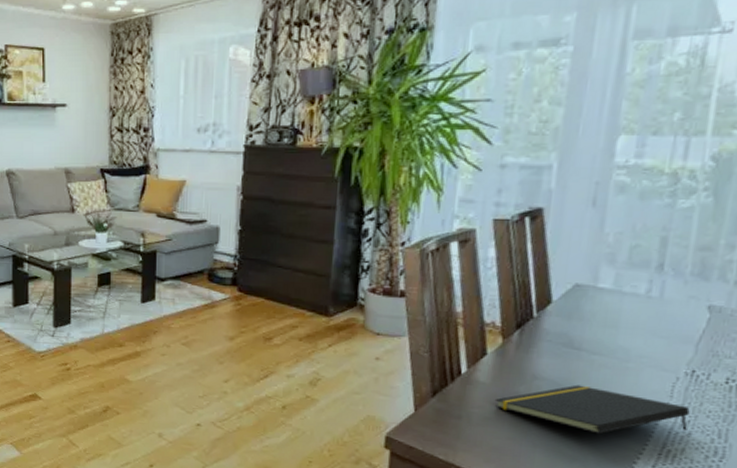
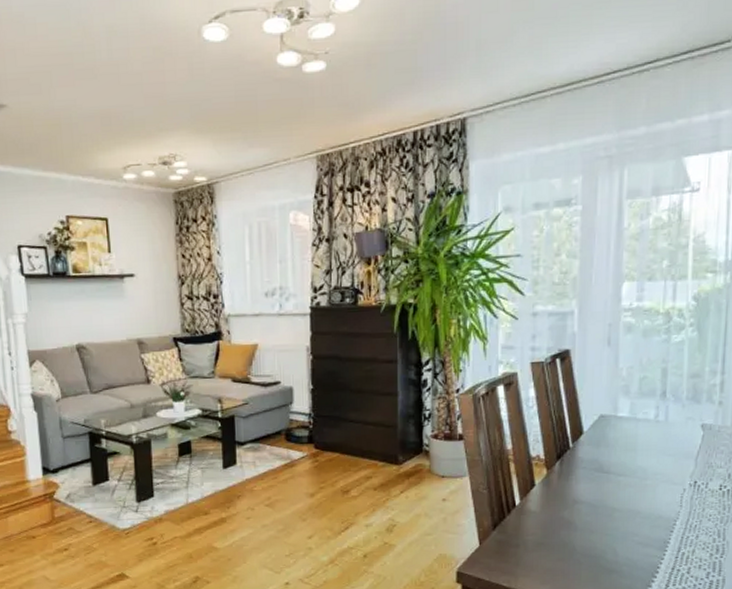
notepad: present [494,384,690,434] -> none [545,504,696,546]

